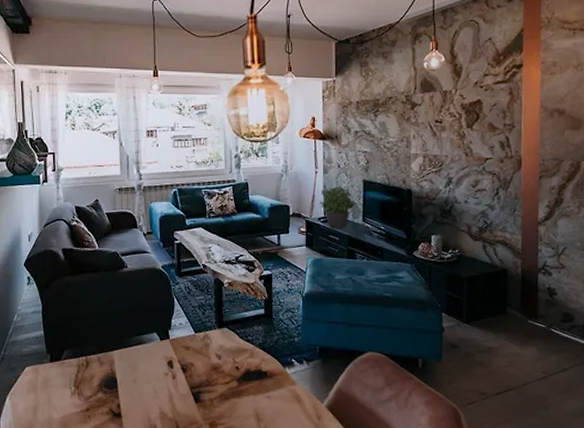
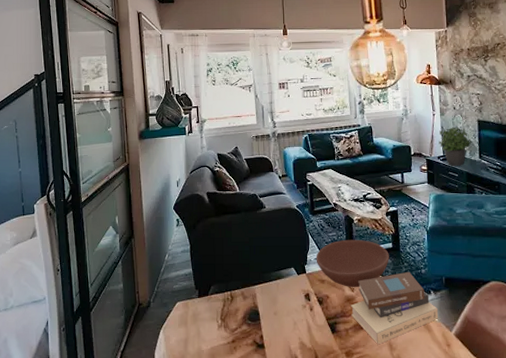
bowl: none [181,304,261,355] -> present [316,239,389,287]
books: none [216,339,310,416] -> present [350,271,439,345]

